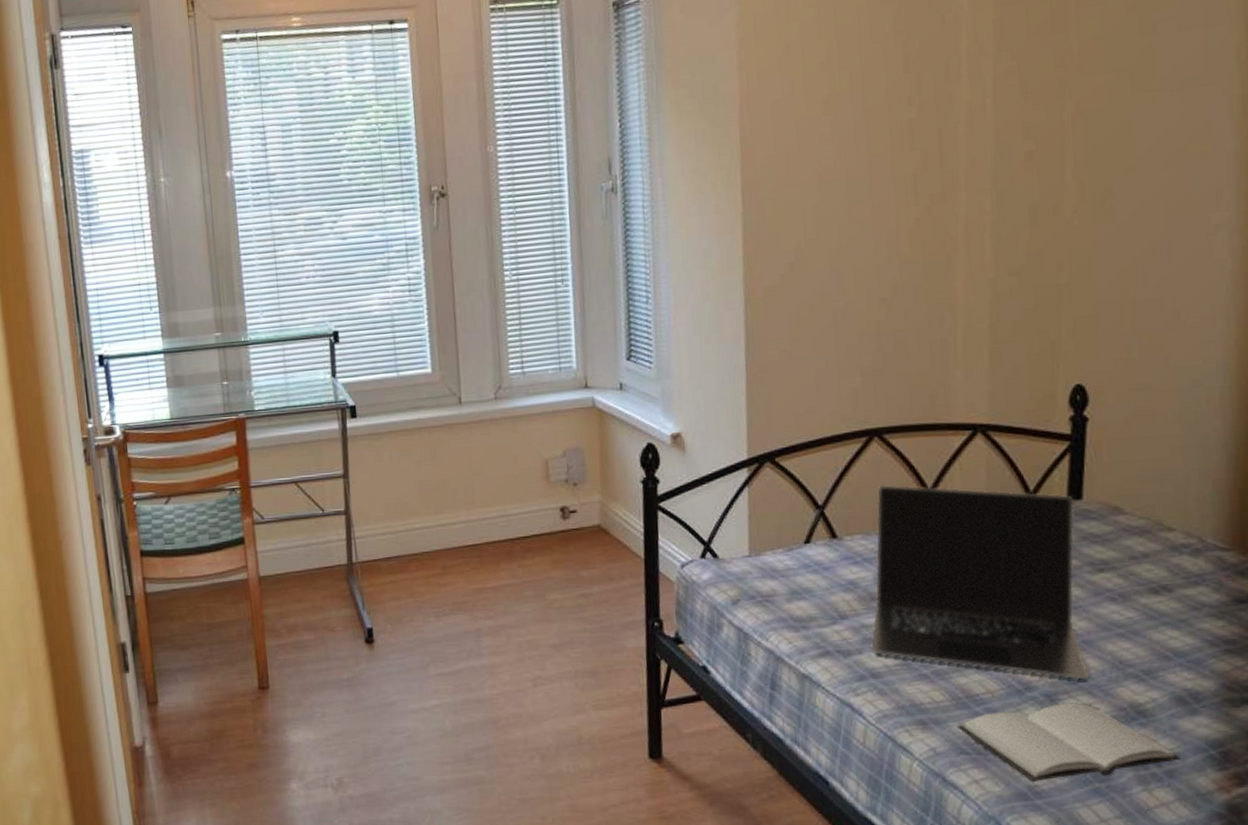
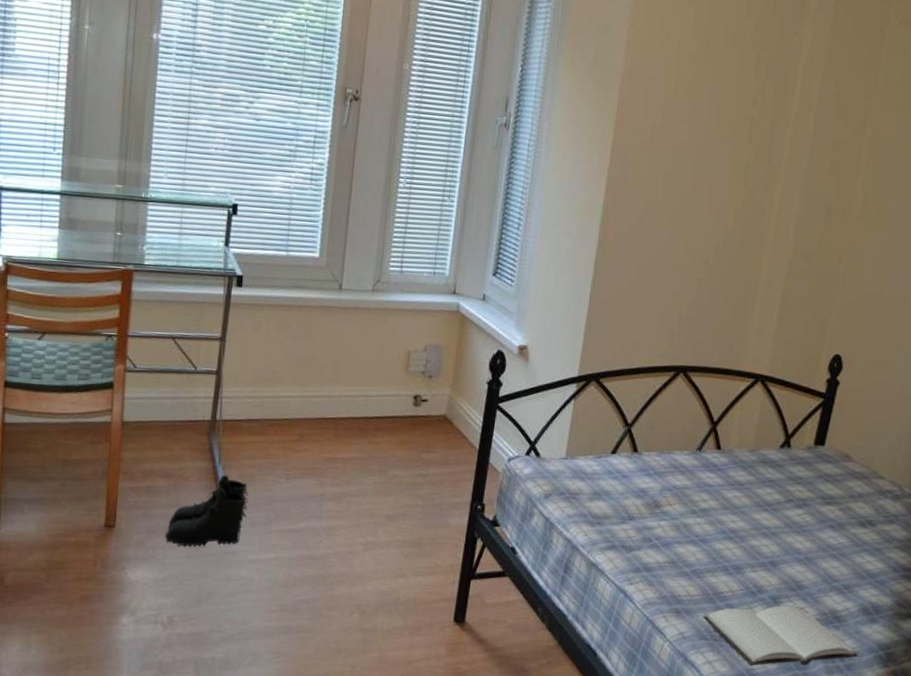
boots: none [320,620,401,702] -> present [164,475,249,547]
laptop: present [870,484,1089,680] -> none [648,413,819,588]

